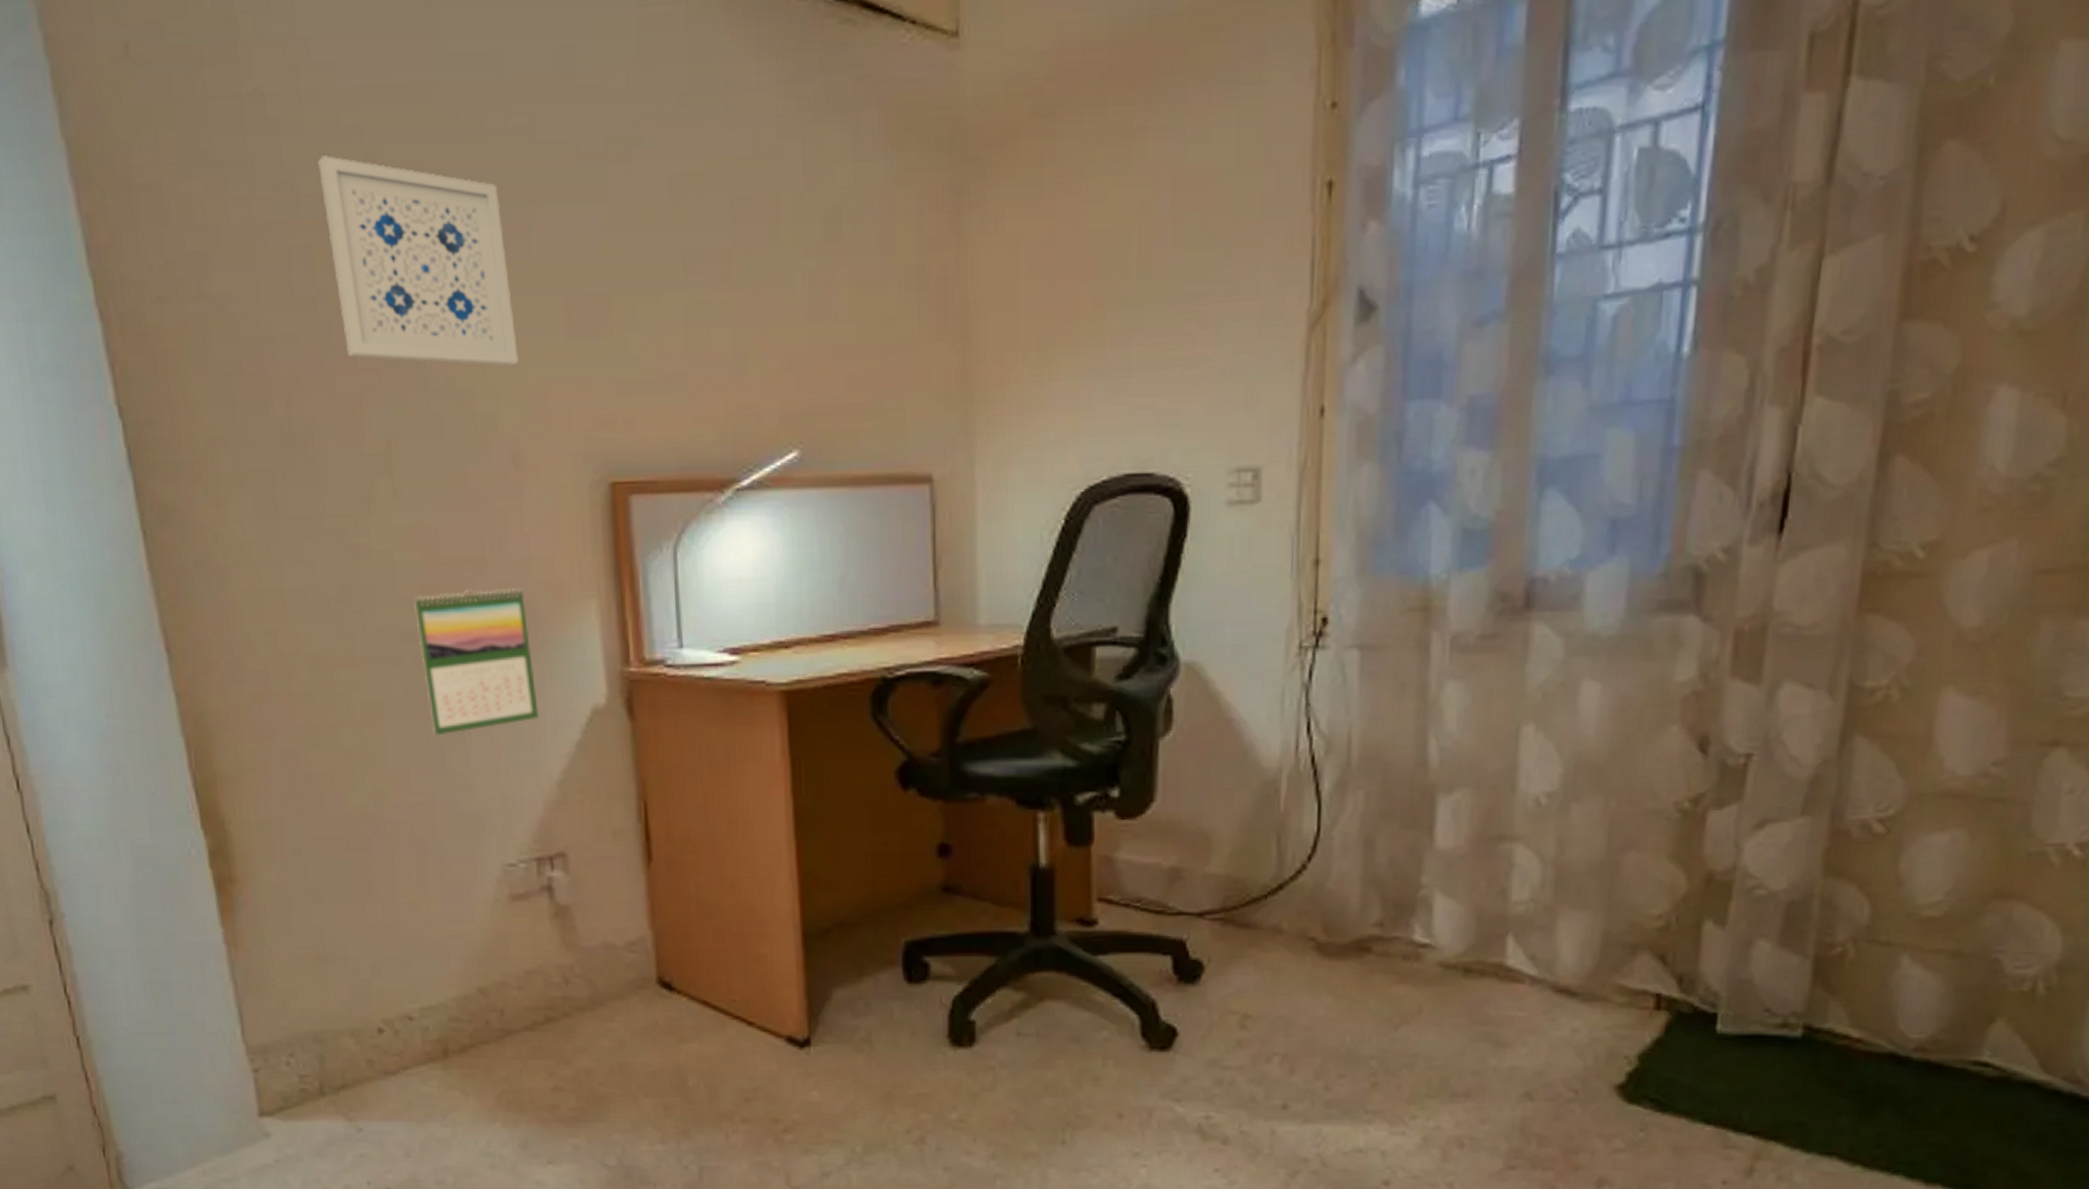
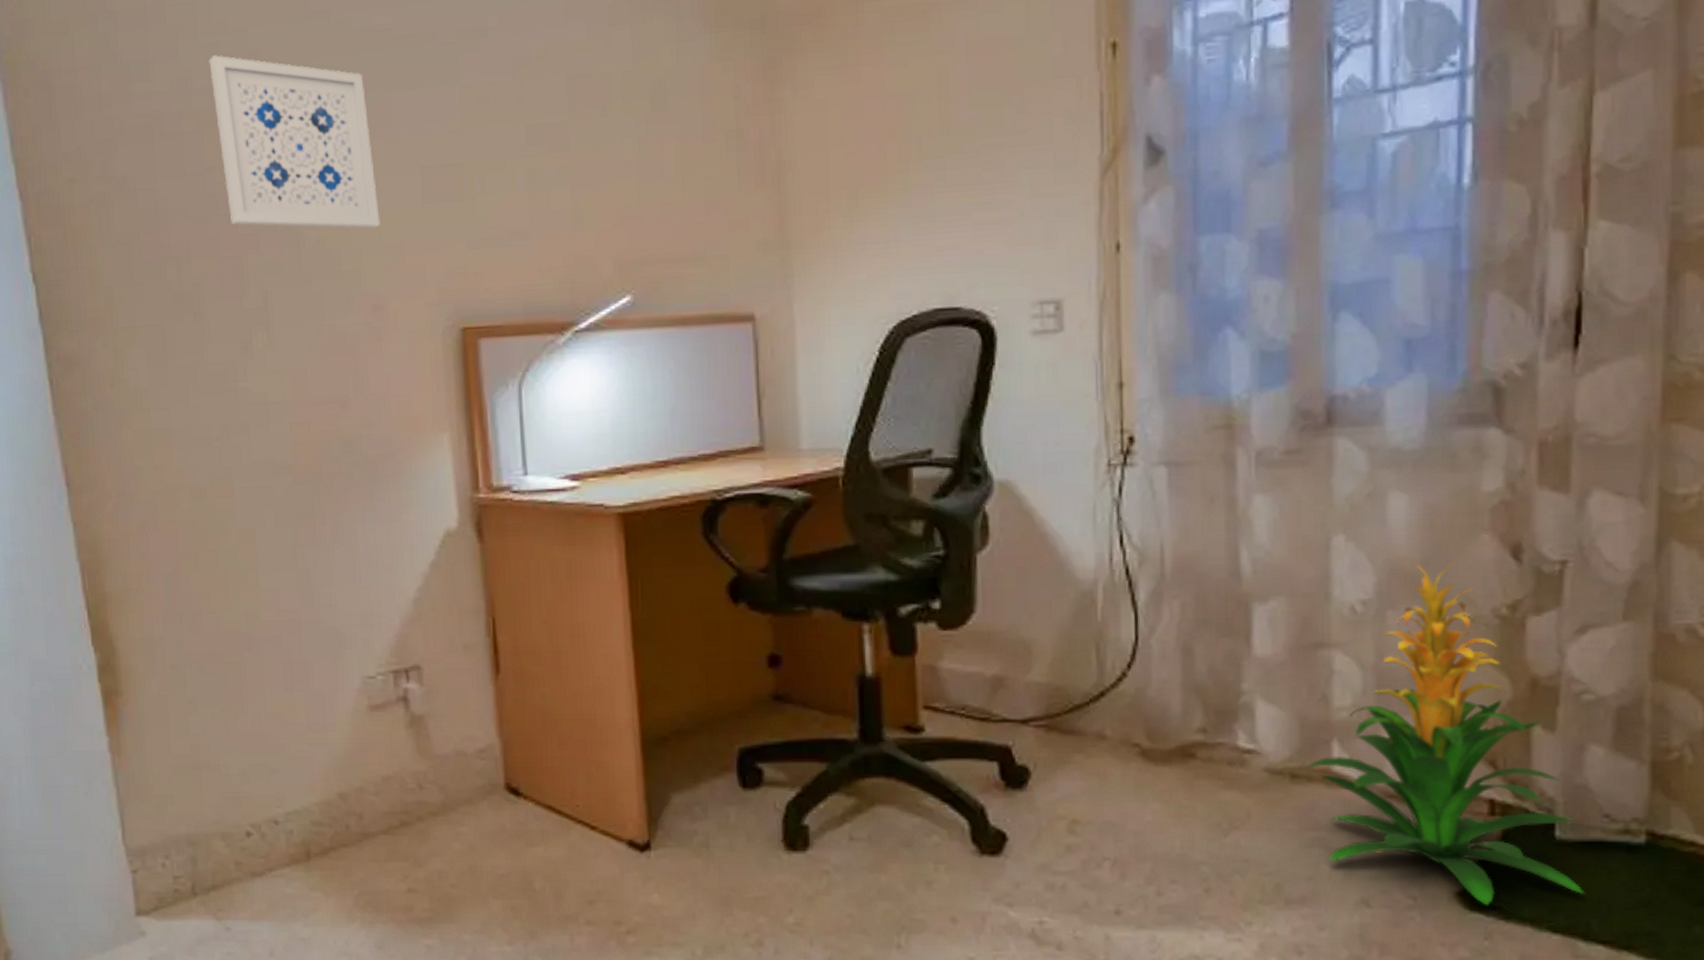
calendar: present [414,587,540,736] -> none [285,423,397,559]
indoor plant: none [1481,753,1740,1099] -> present [1307,562,1585,906]

